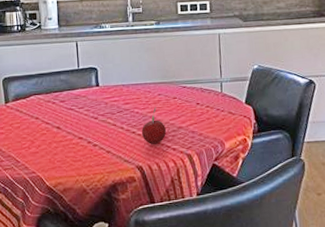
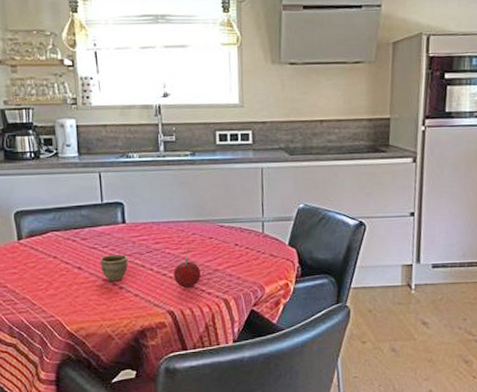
cup: none [76,114,101,139] -> present [100,254,128,281]

